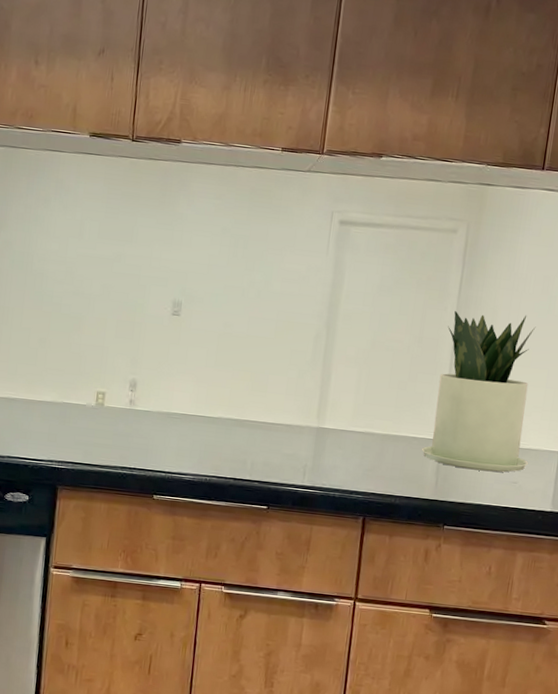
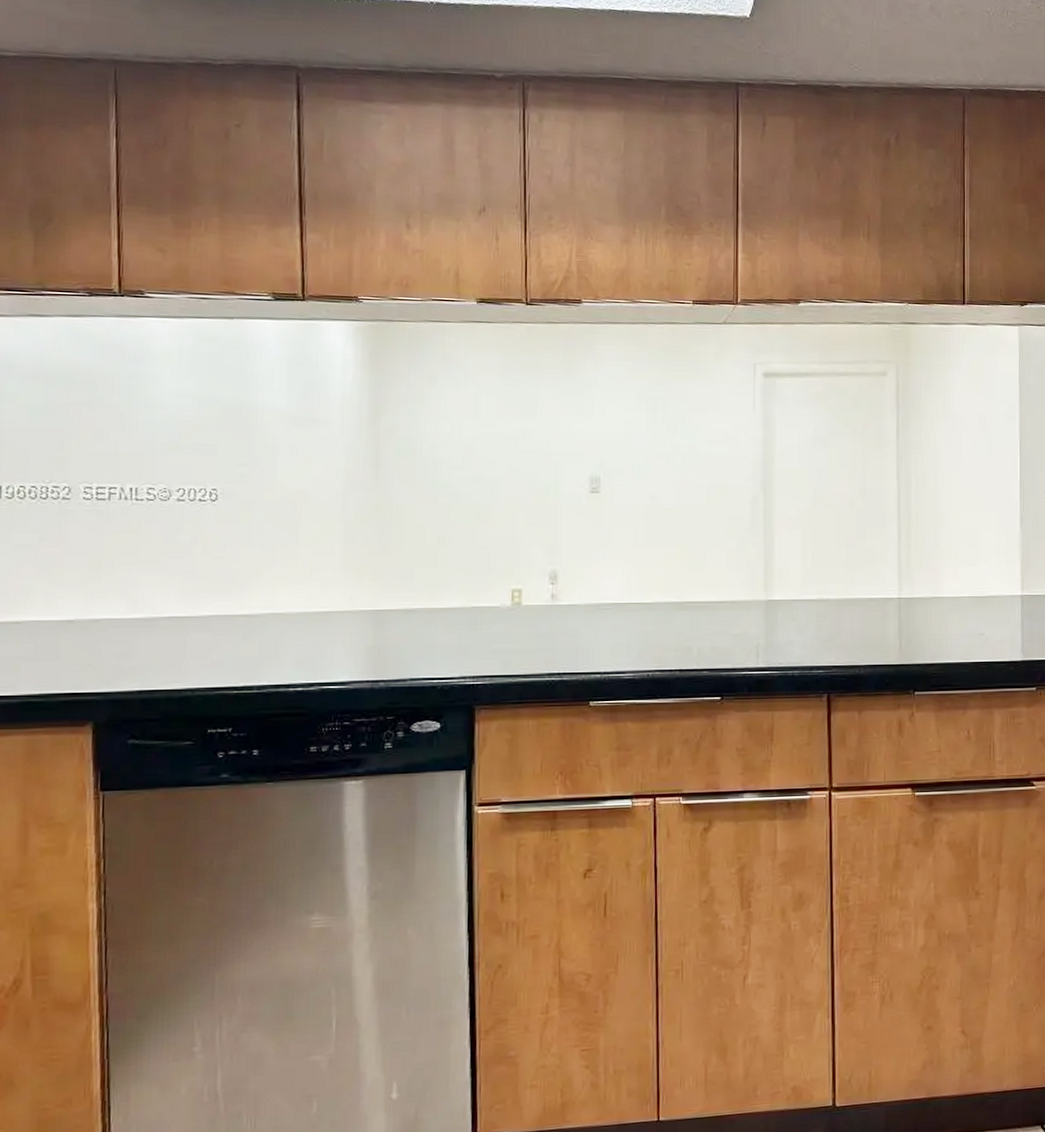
planter: present [421,311,536,472] -> none [879,454,993,626]

